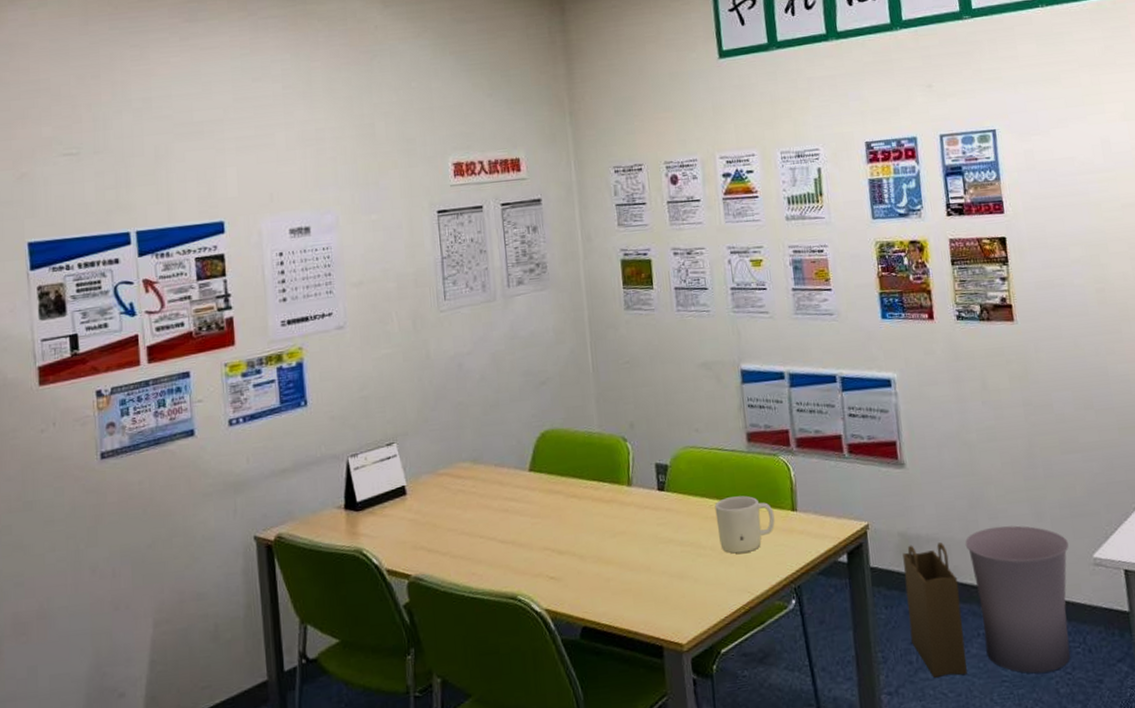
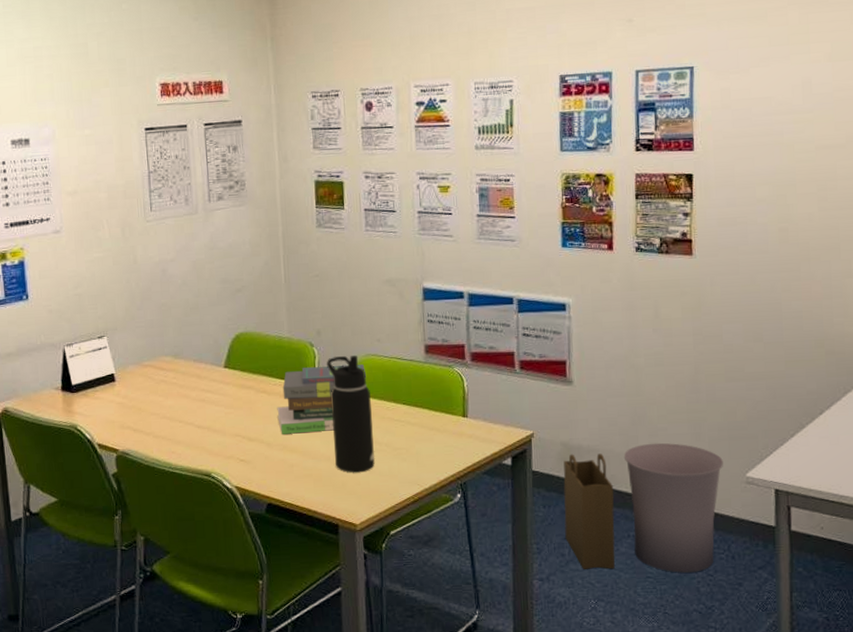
books: none [589,457,686,544] -> present [277,364,367,434]
water bottle: none [642,448,700,584] -> present [327,355,376,473]
mug: present [714,495,775,554] -> none [391,401,446,451]

